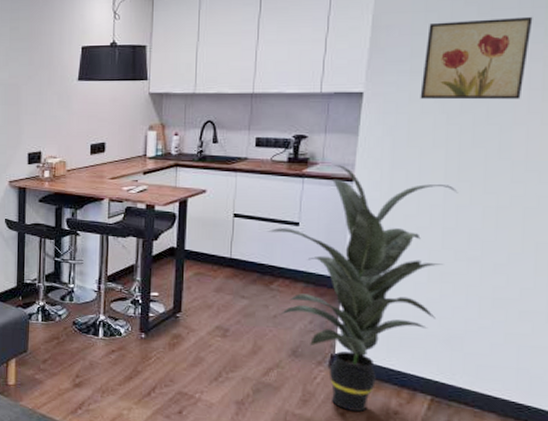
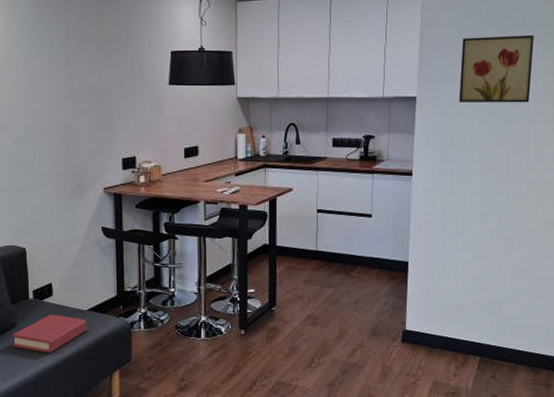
indoor plant: present [268,165,458,412] -> none [347,161,490,379]

